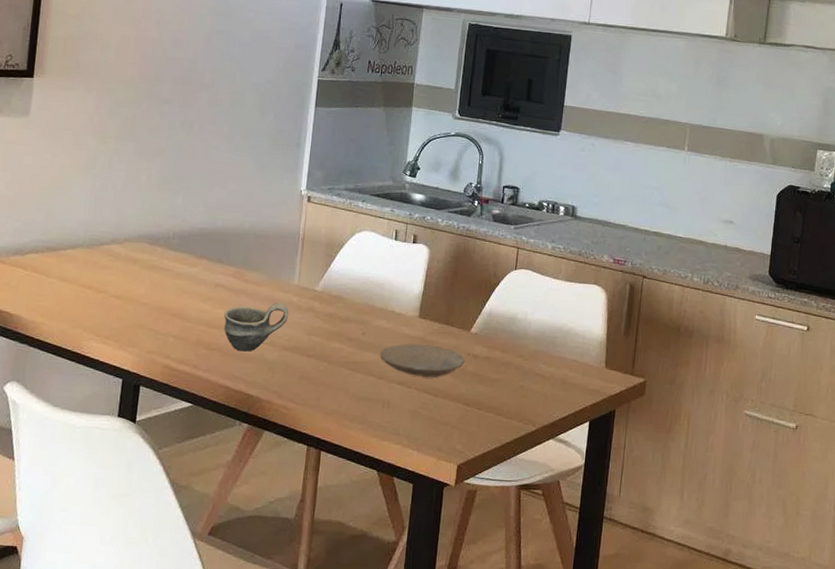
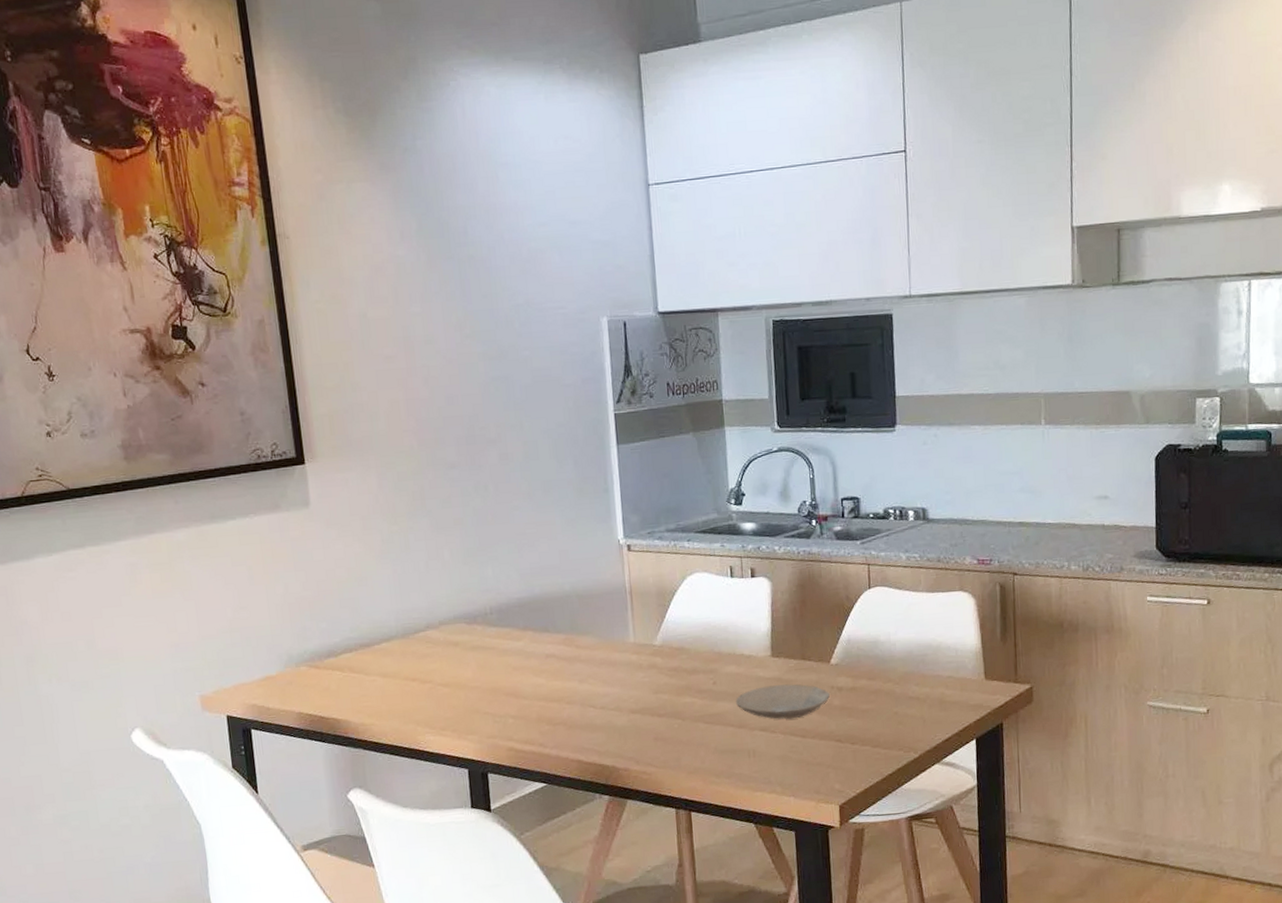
cup: present [224,302,289,352] -> none [561,663,631,722]

